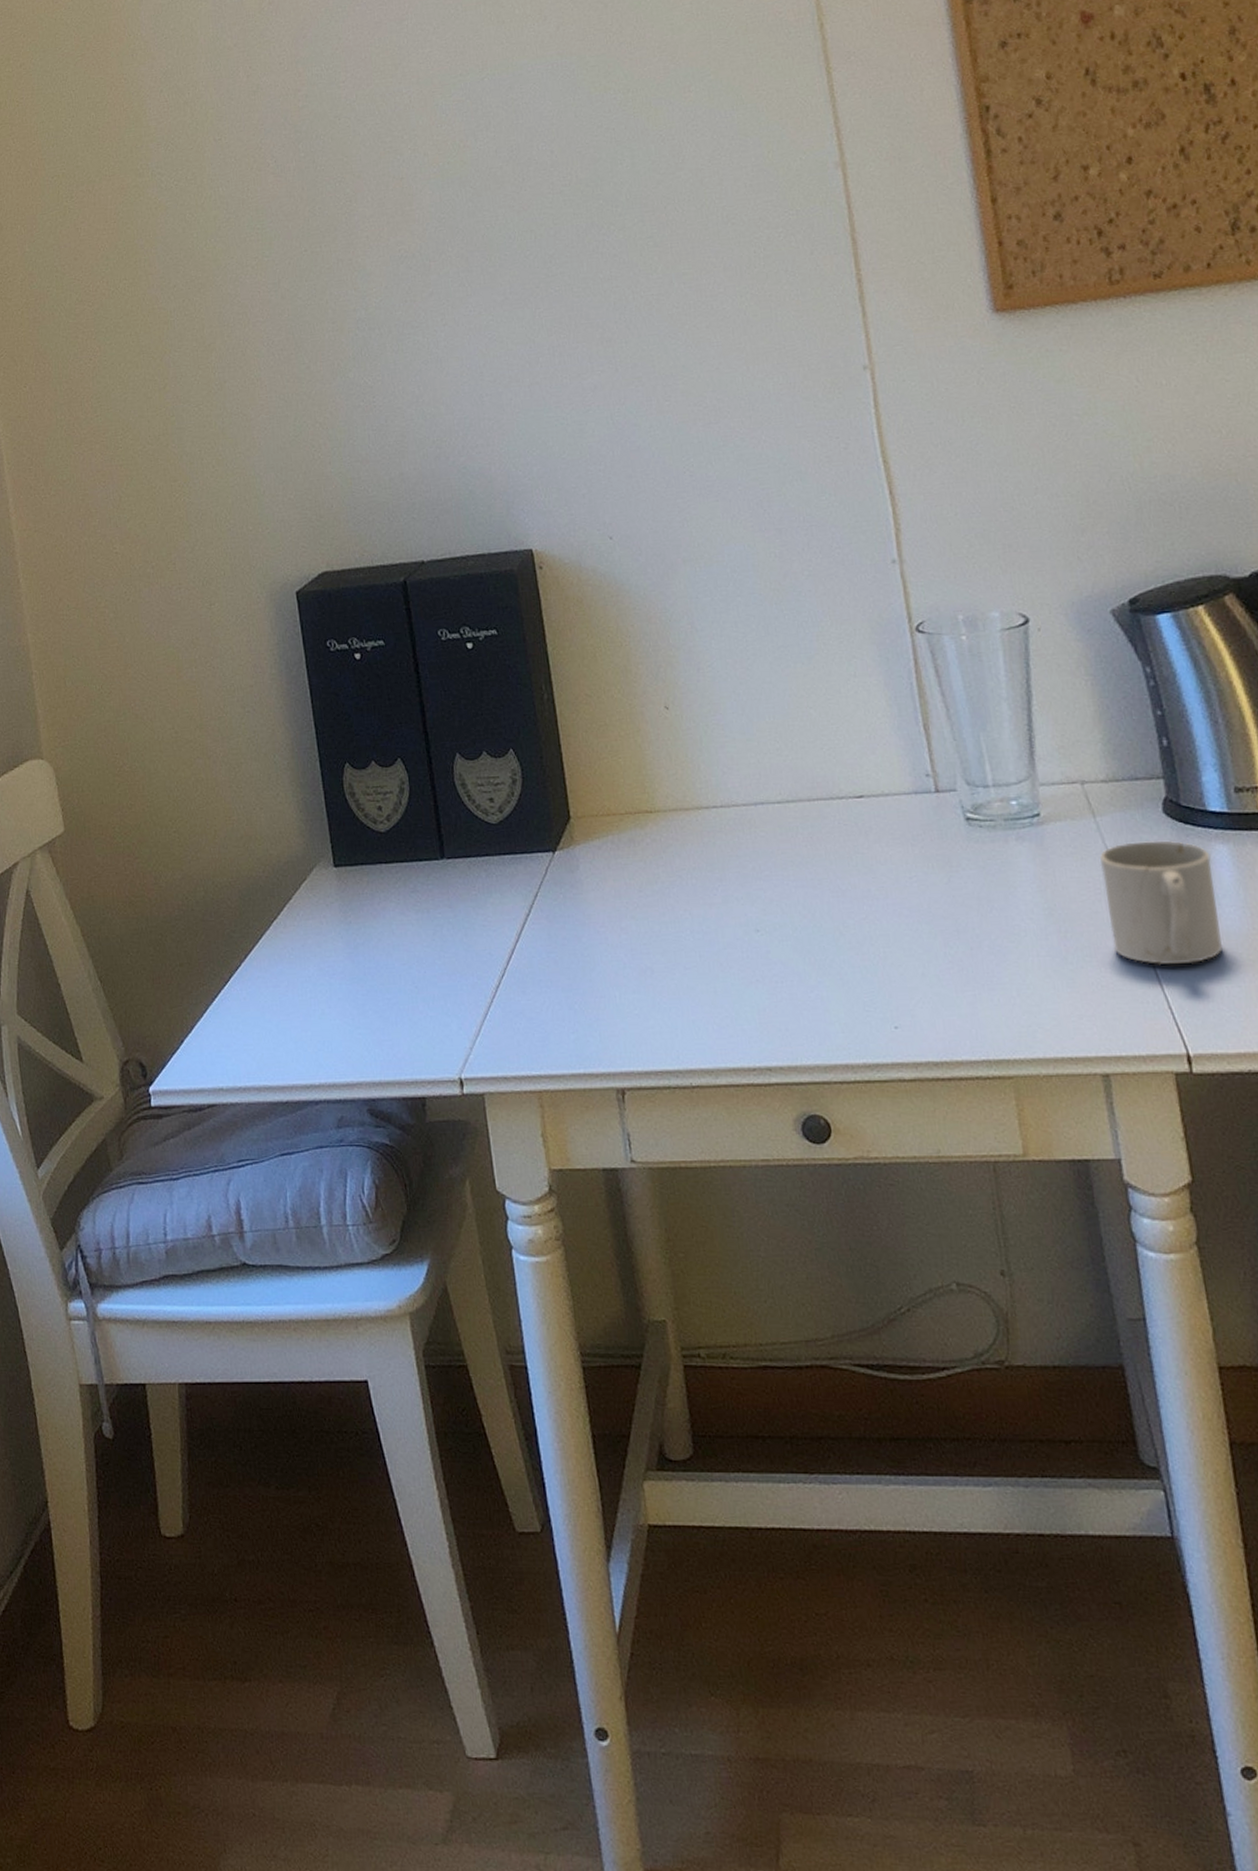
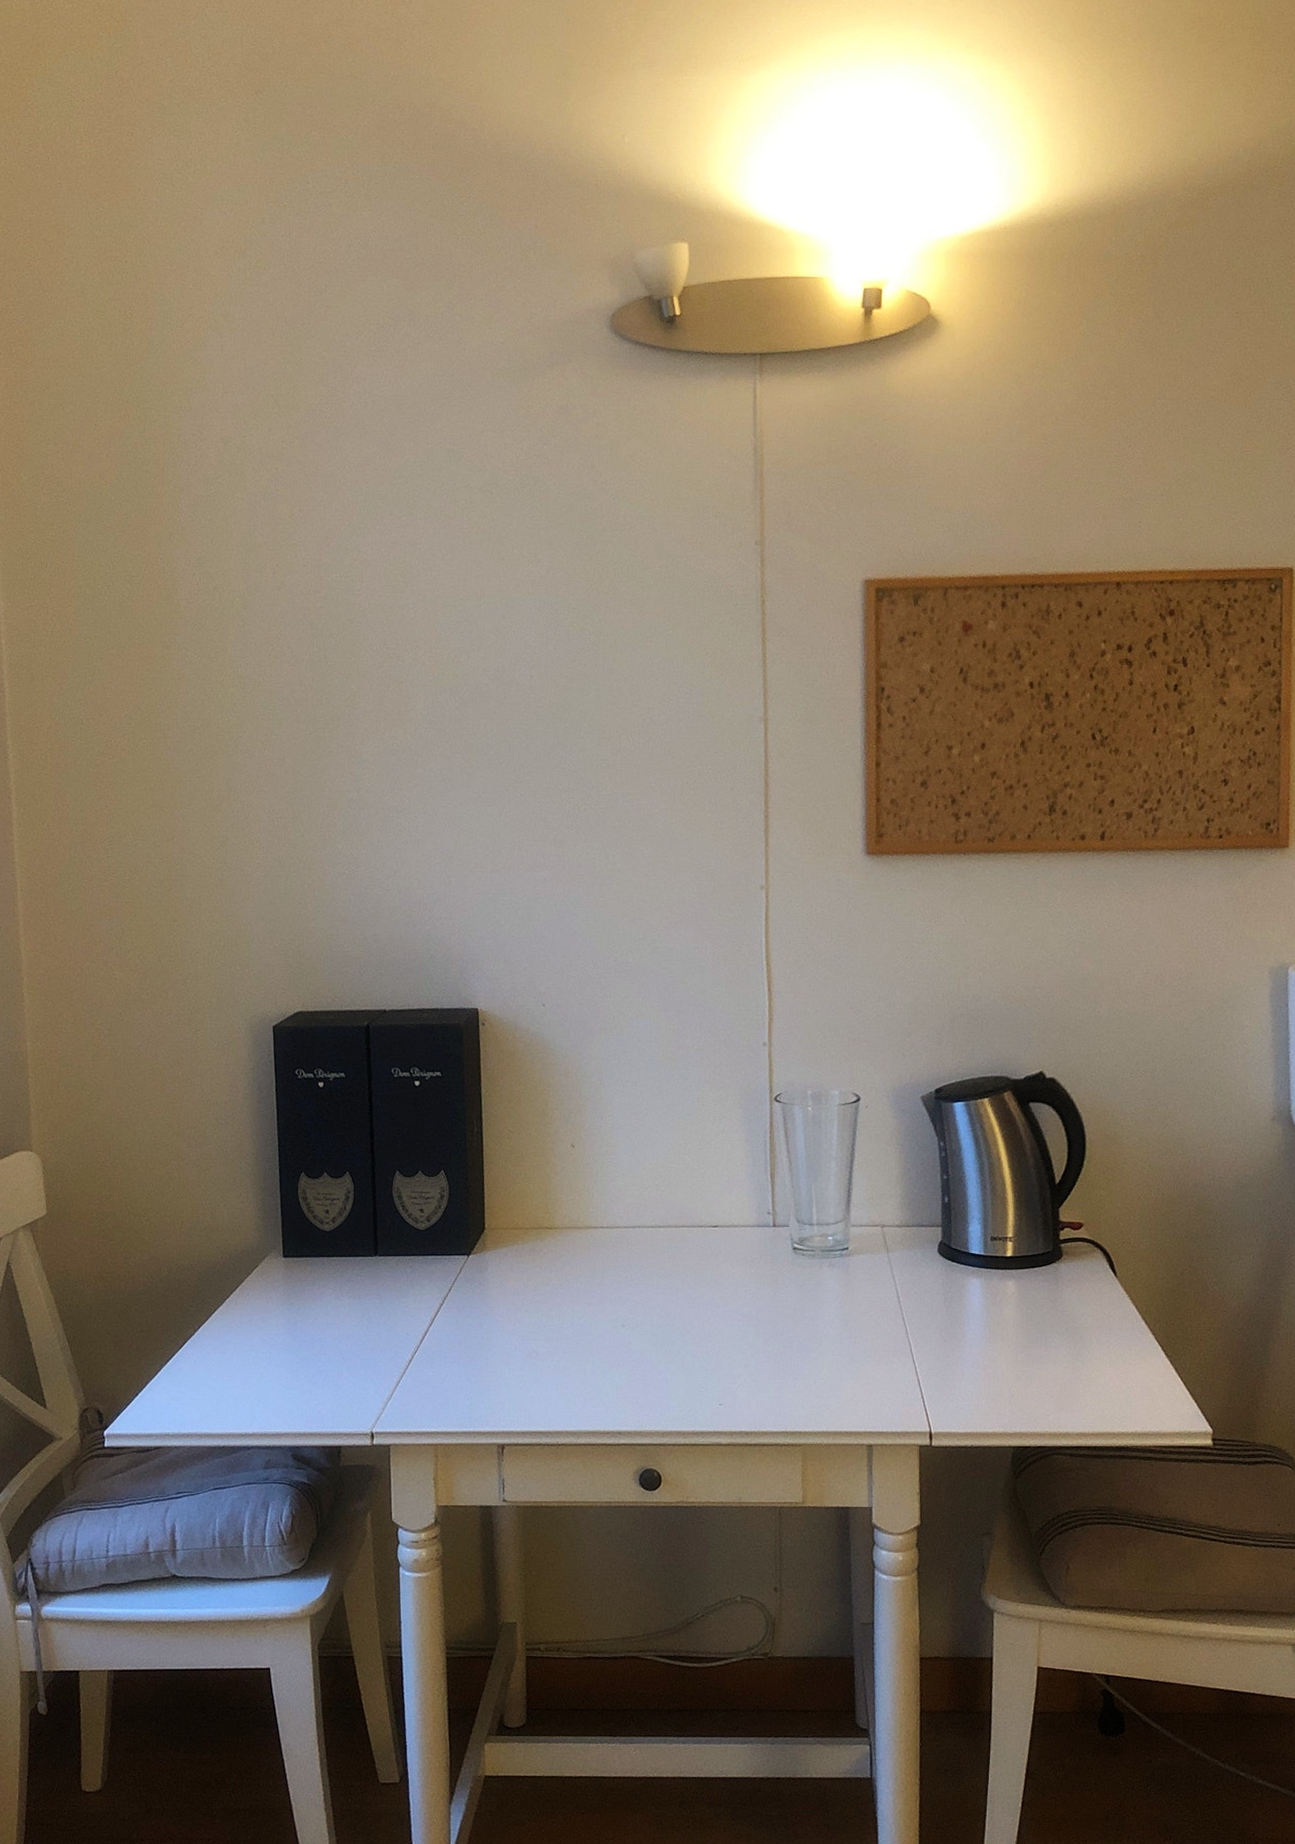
mug: present [1100,840,1222,966] -> none [887,1273,967,1366]

